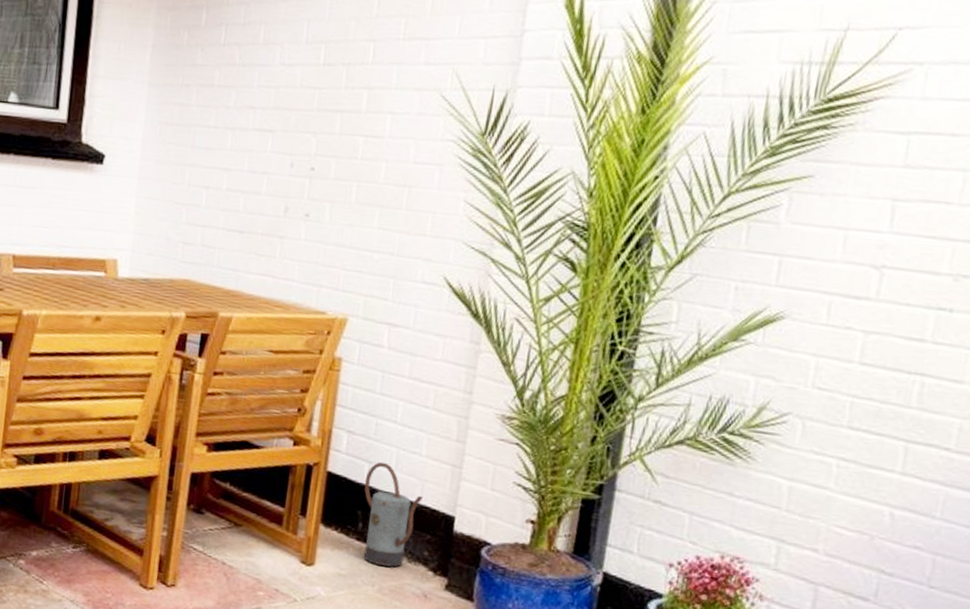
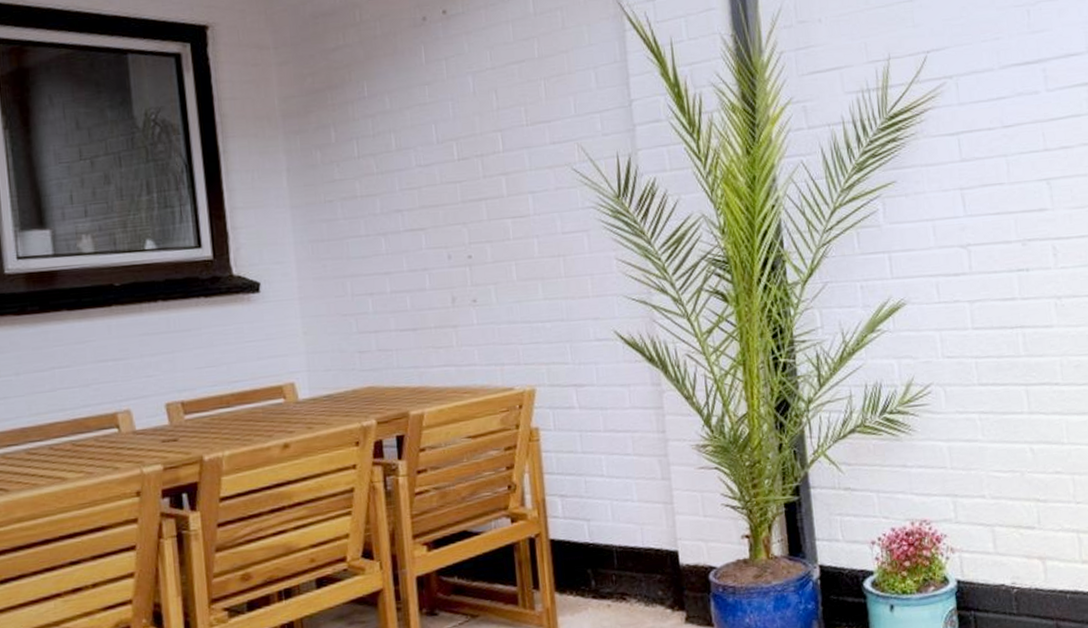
watering can: present [363,461,423,567] -> none [587,516,645,618]

